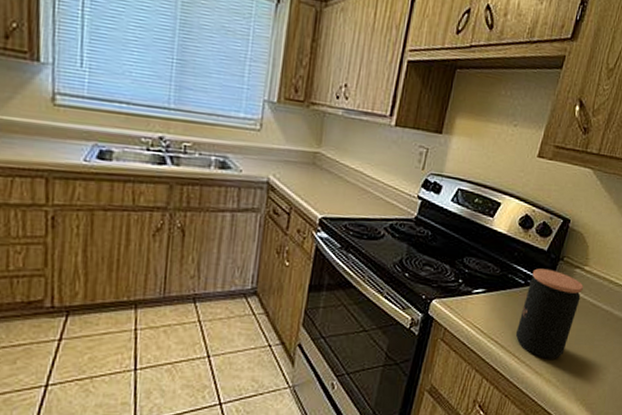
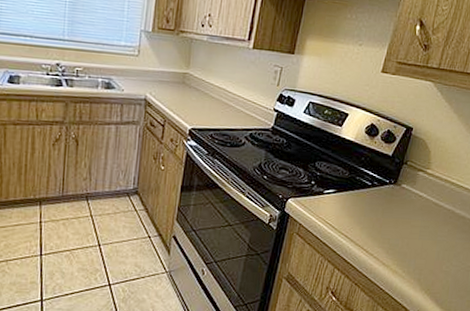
coffee jar: present [515,268,584,359] -> none [363,171,426,253]

